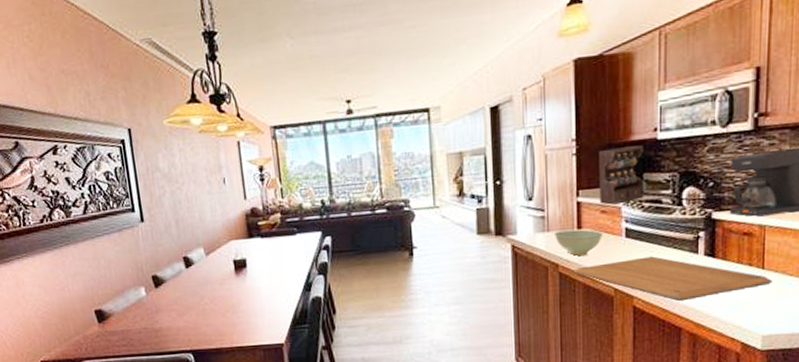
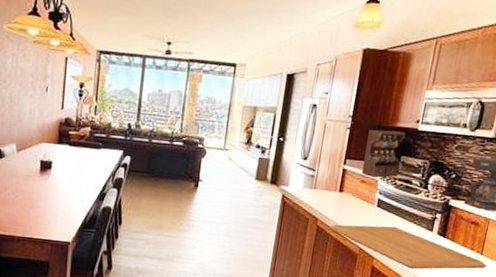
bowl: present [553,229,603,256] -> none [319,190,359,215]

